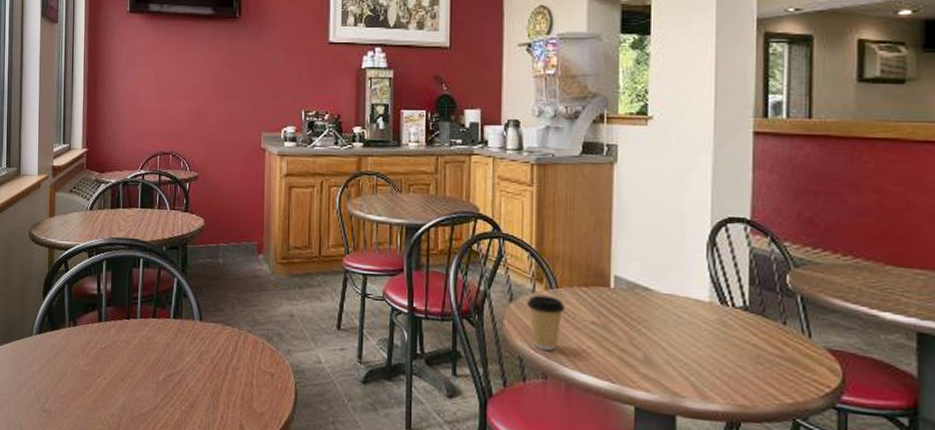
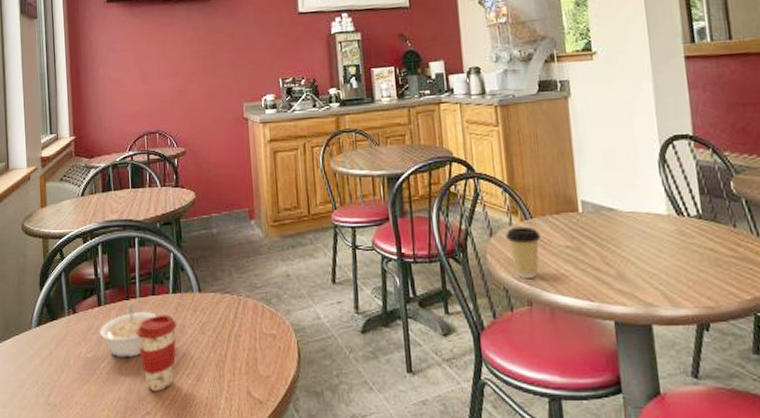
legume: none [98,324,157,377] -> present [100,304,158,358]
coffee cup: none [134,338,175,413] -> present [136,314,177,391]

